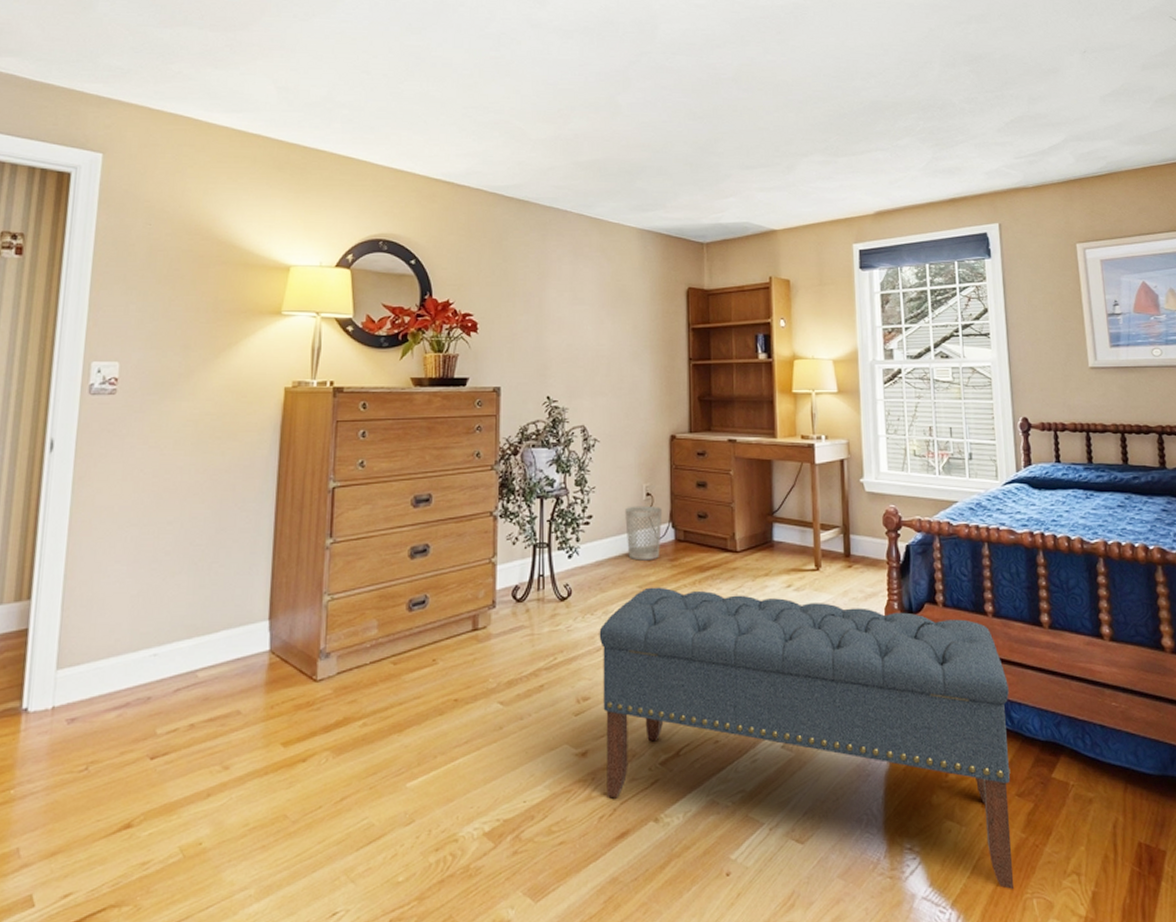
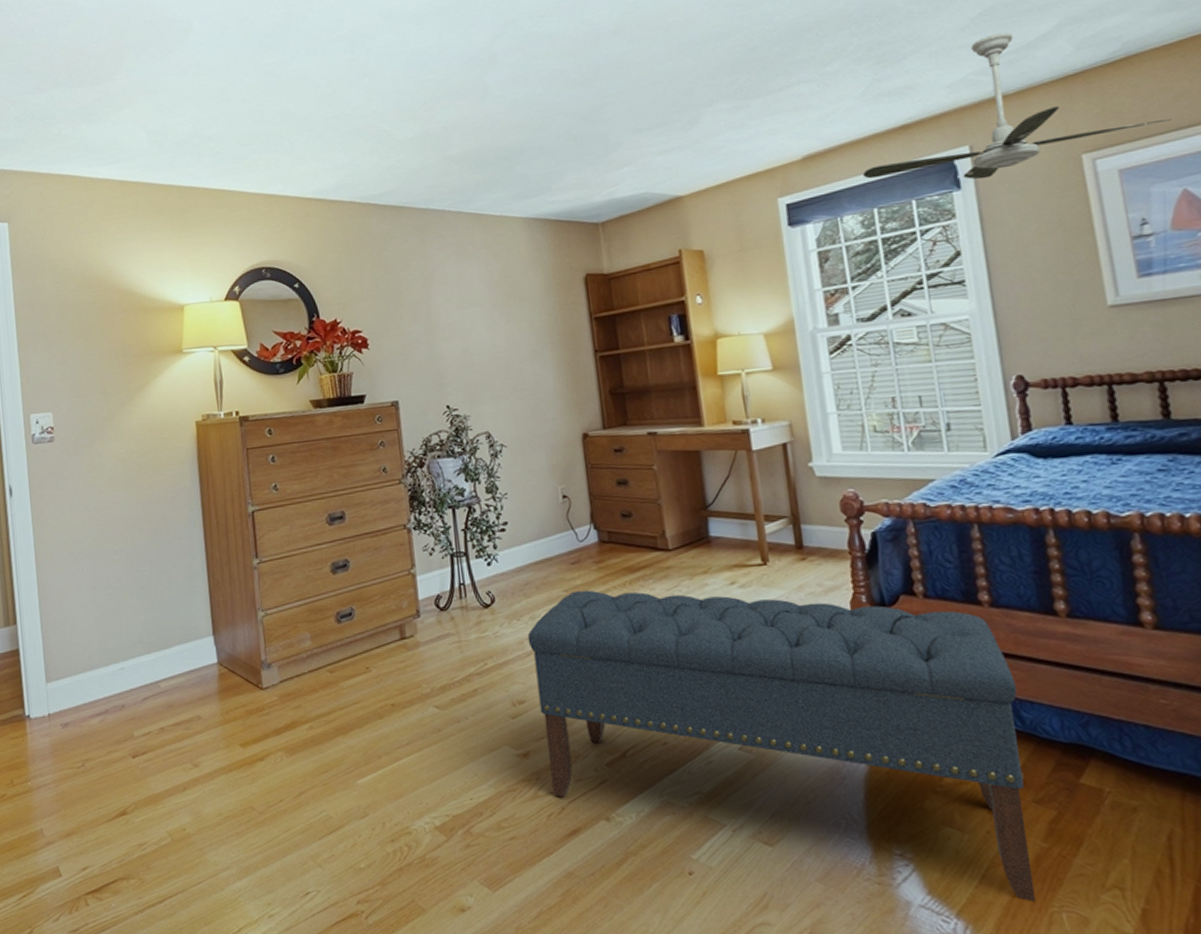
wastebasket: present [625,505,663,561] -> none [541,508,584,565]
ceiling fan: none [920,138,1137,252] -> present [863,32,1172,180]

